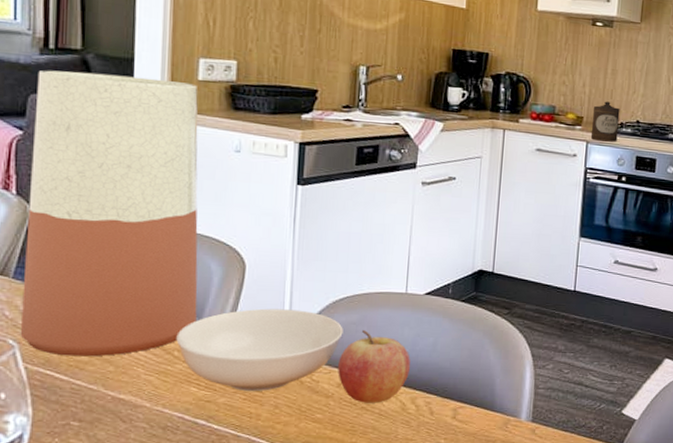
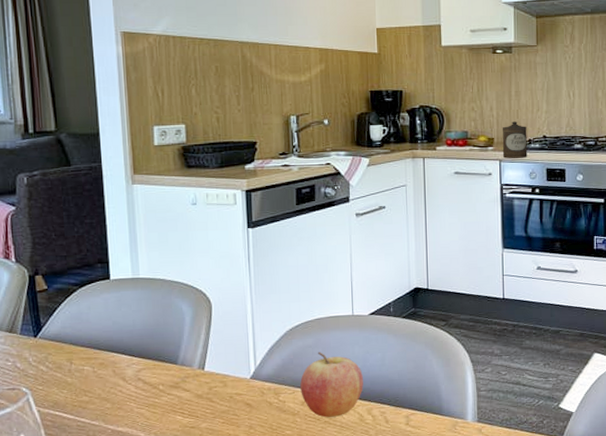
vase: present [20,69,198,357] -> none [22,148,175,398]
bowl: present [176,308,343,391] -> none [160,339,302,415]

